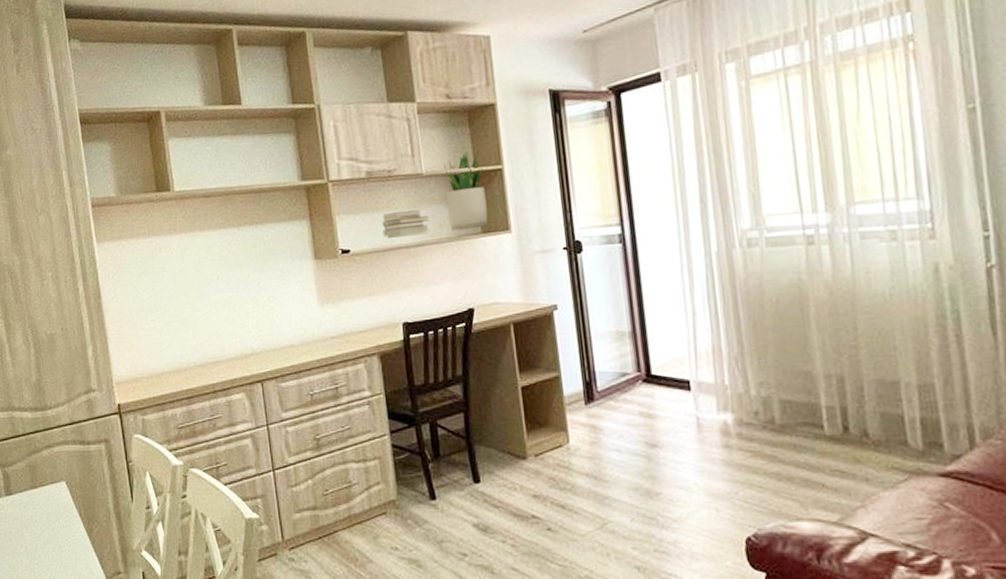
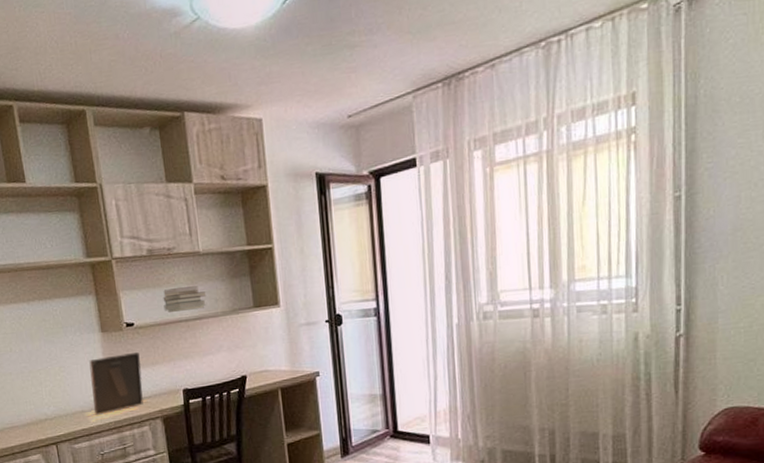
picture frame: none [300,280,359,350] -> present [89,351,144,415]
planter: present [442,151,488,231] -> none [218,230,260,306]

